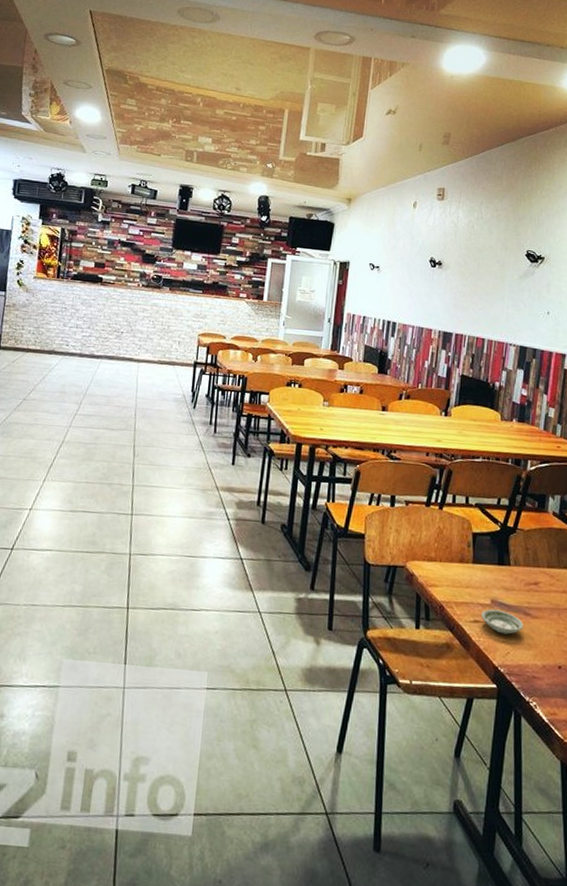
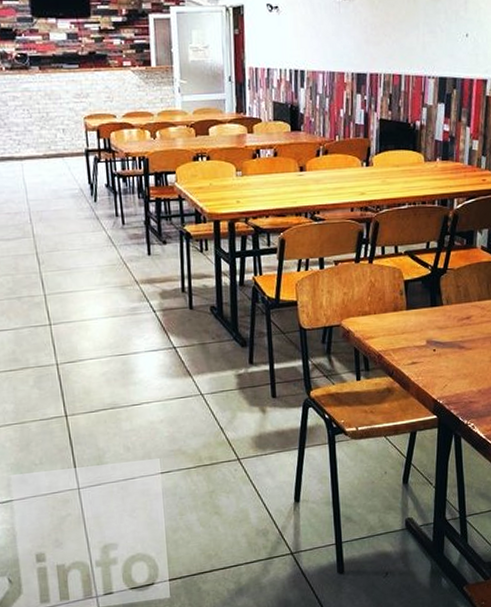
saucer: present [482,608,524,635] -> none [419,348,459,370]

